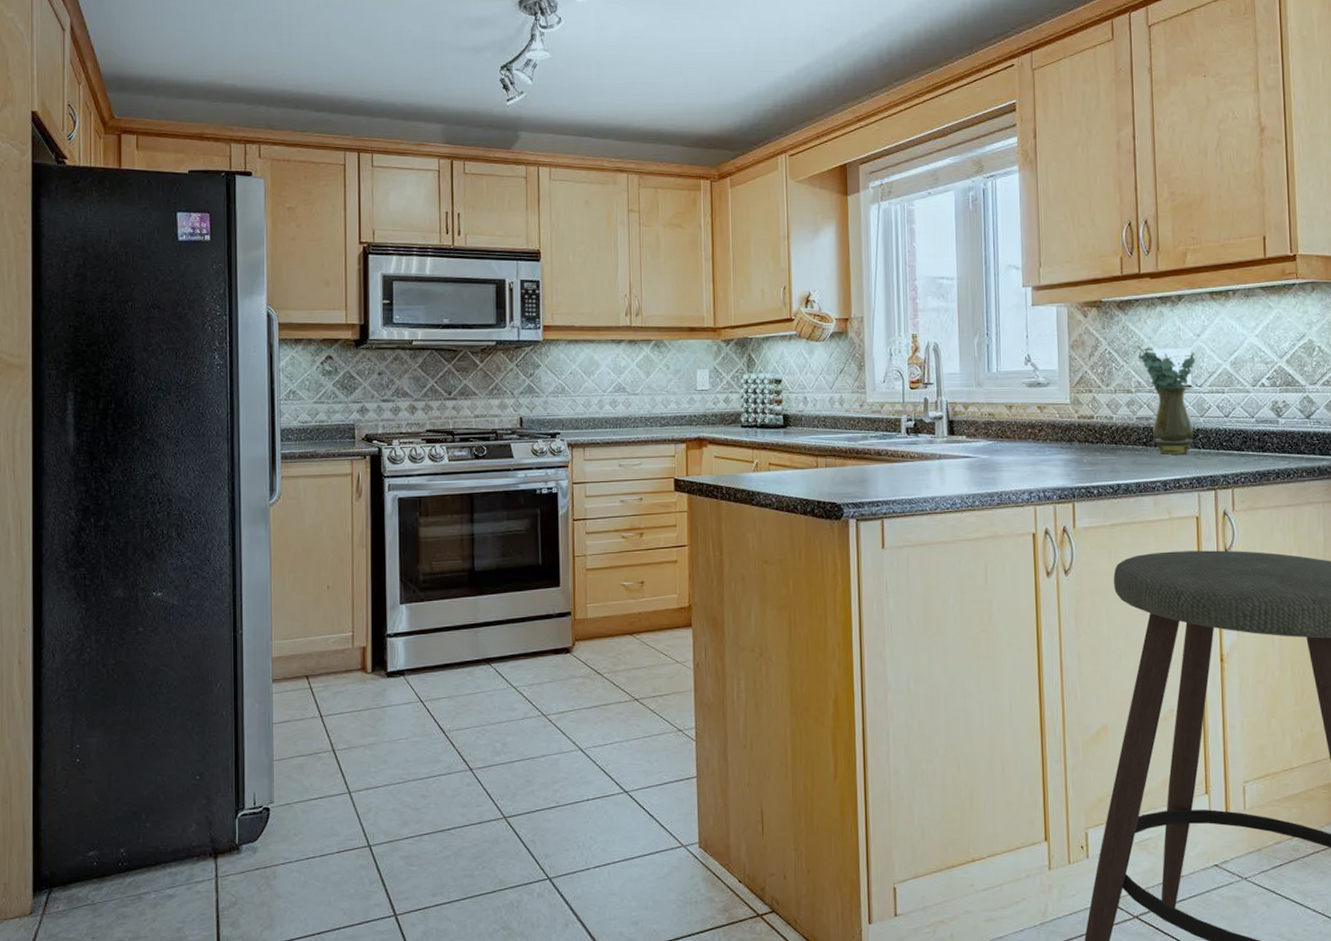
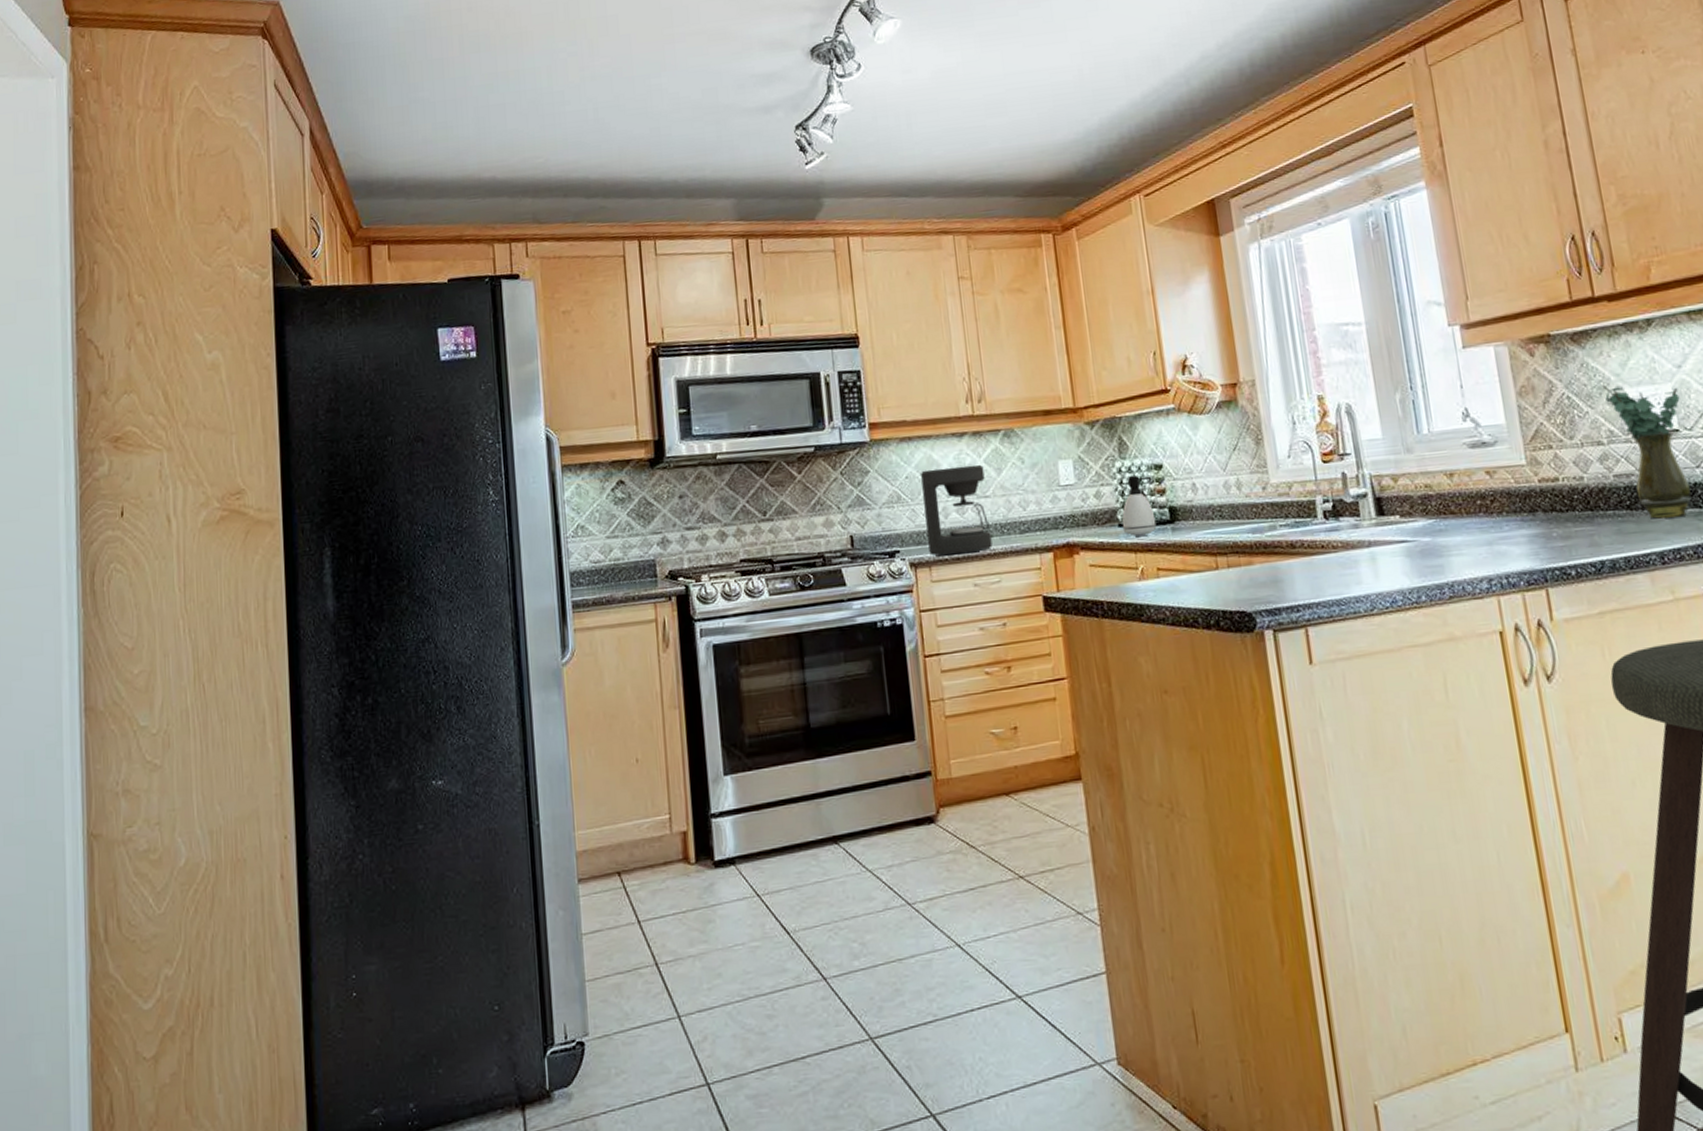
coffee maker: none [583,367,637,439] -> present [921,464,993,556]
soap dispenser: none [744,387,772,436] -> present [1122,476,1157,537]

